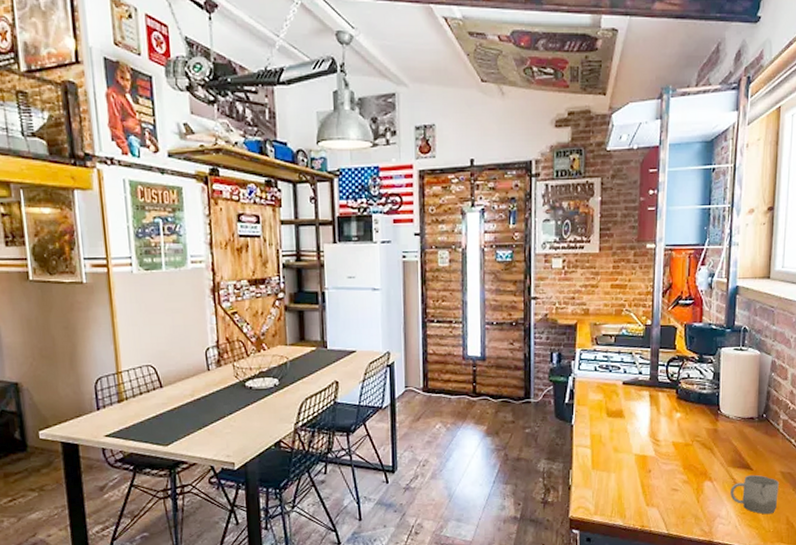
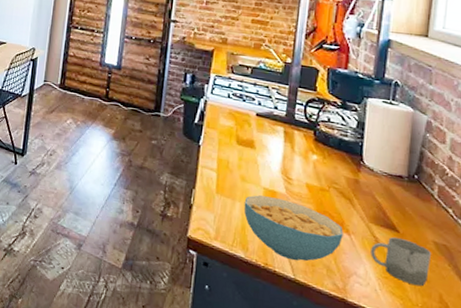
cereal bowl: none [618,461,707,517] -> present [244,195,343,262]

